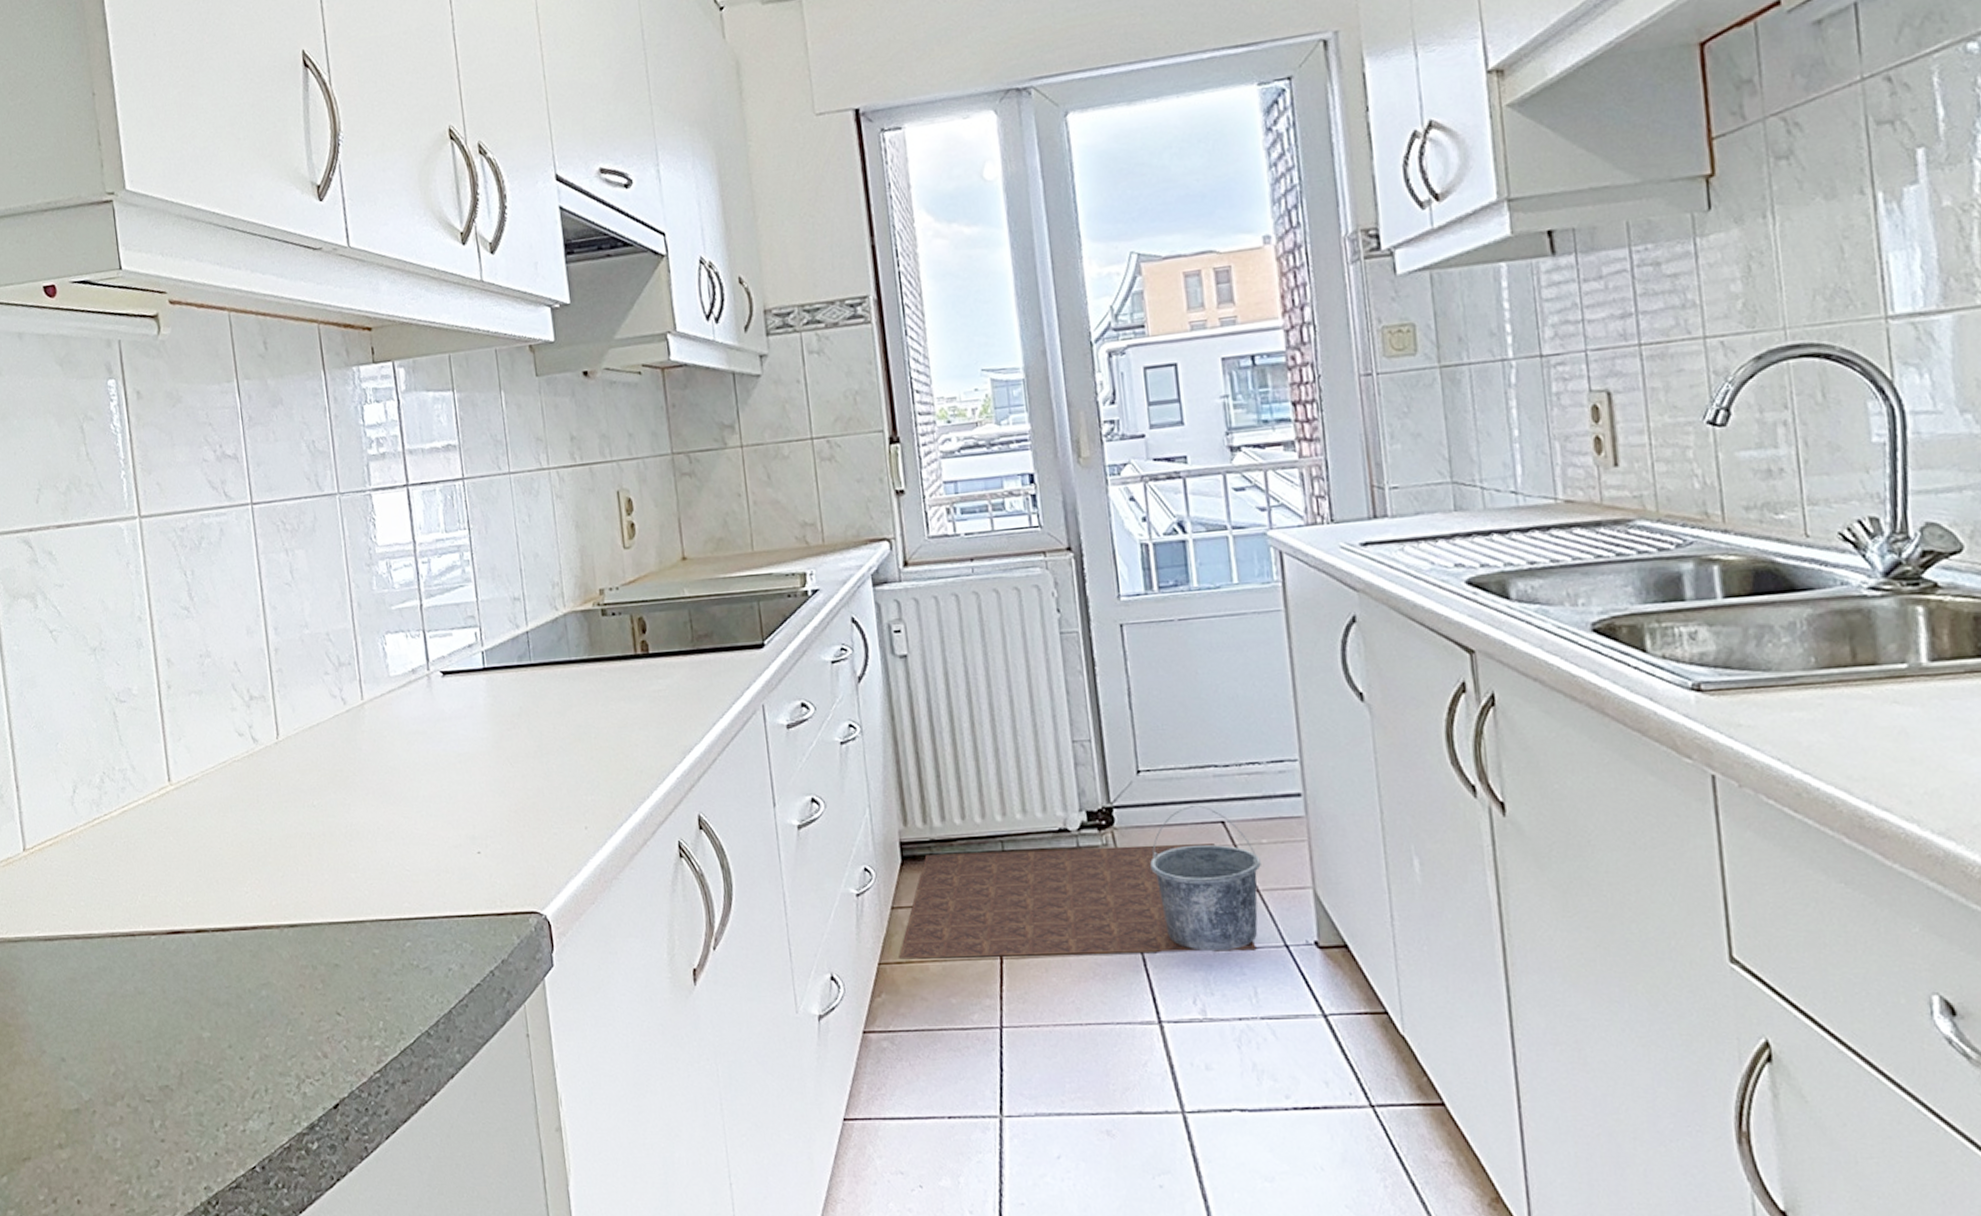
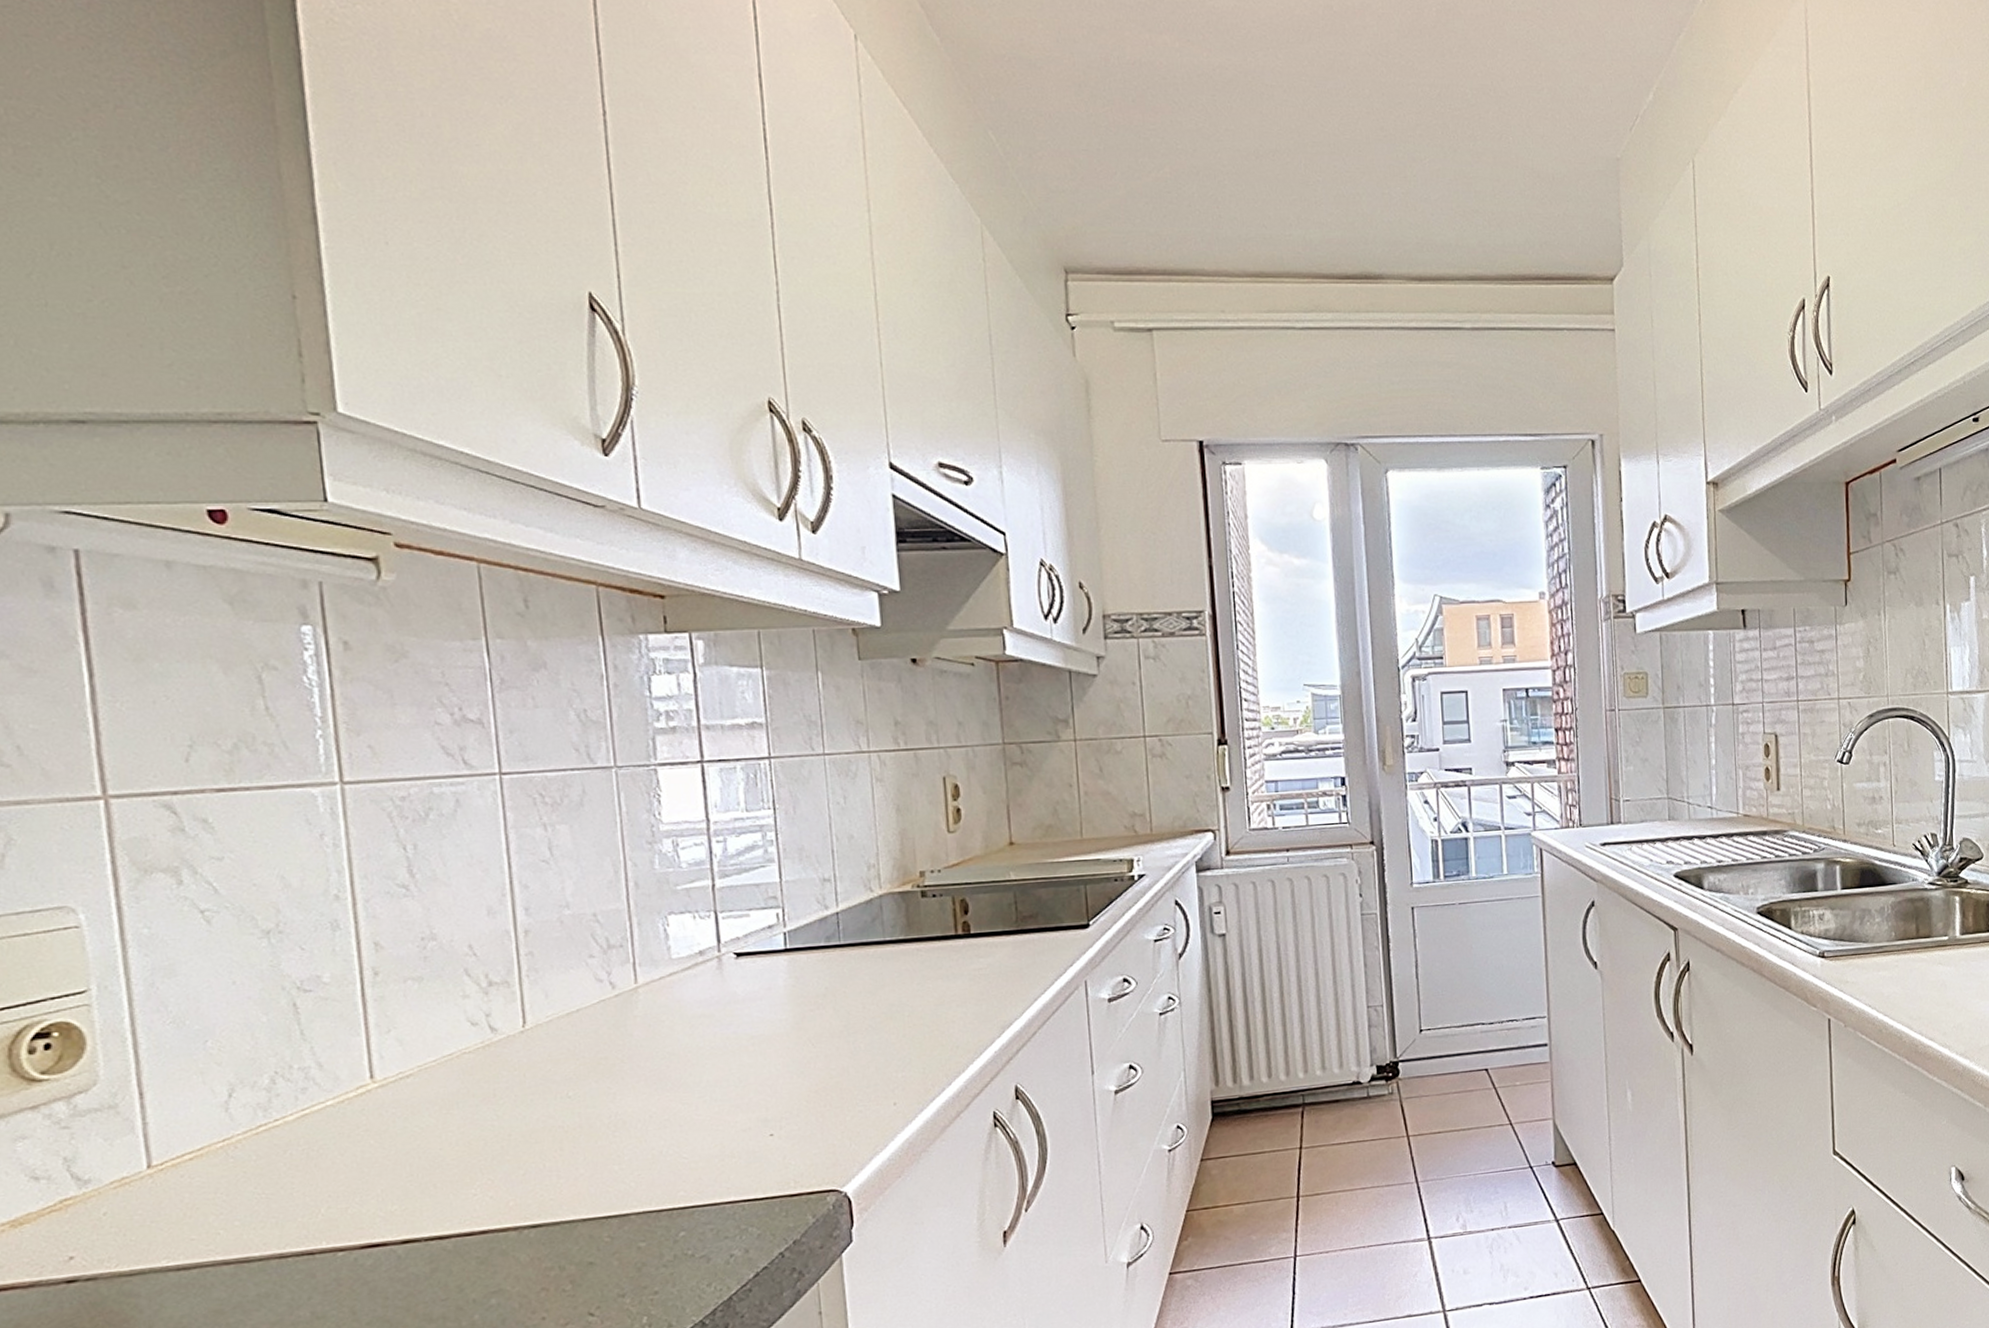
doormat: present [899,844,1257,958] -> none [1206,1087,1508,1204]
bucket: present [1150,804,1261,952] -> none [1427,1056,1514,1177]

